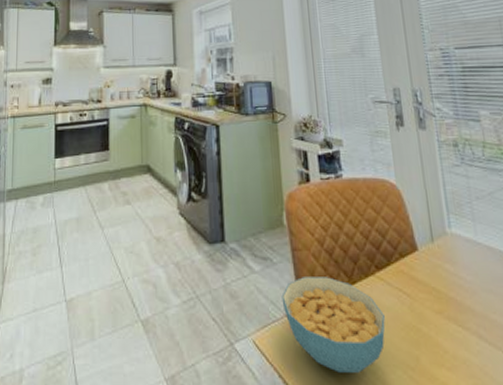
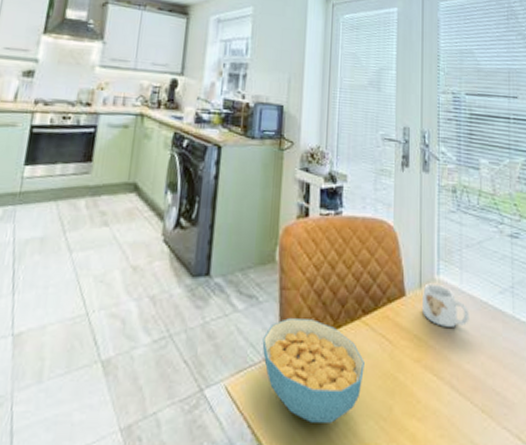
mug: none [435,237,490,279] -> present [423,283,470,327]

